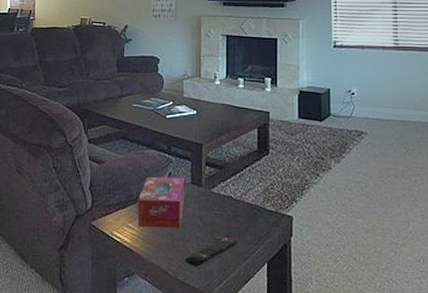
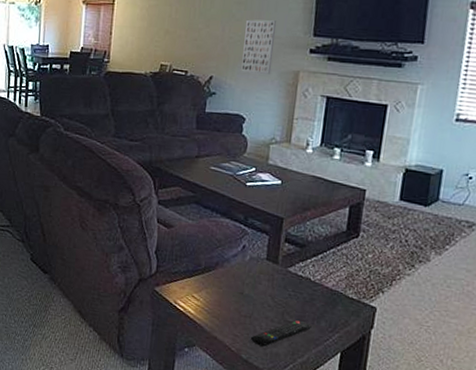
tissue box: present [138,177,184,229] -> none [203,248,259,305]

